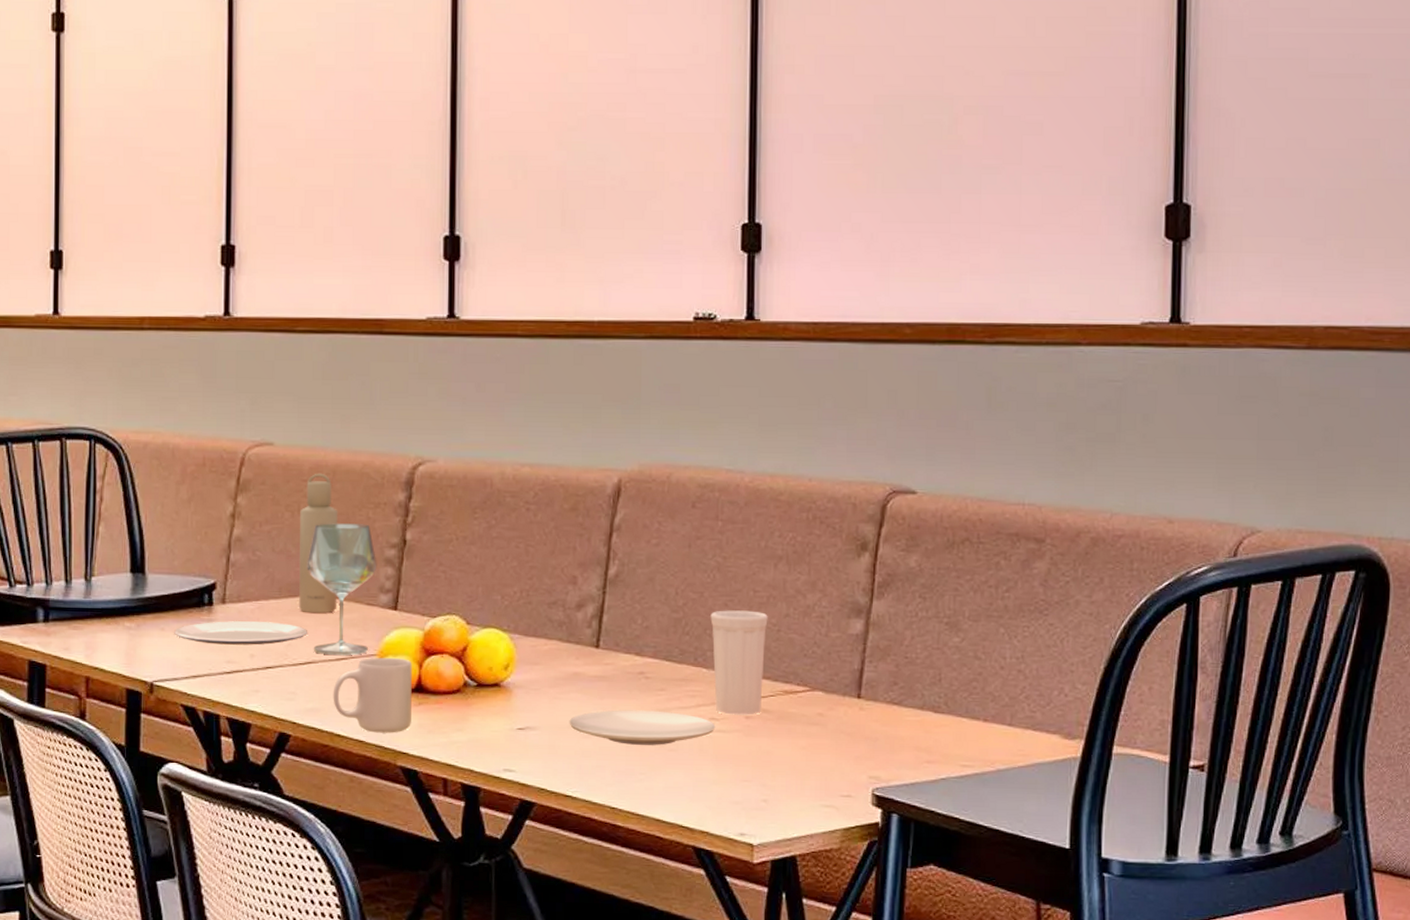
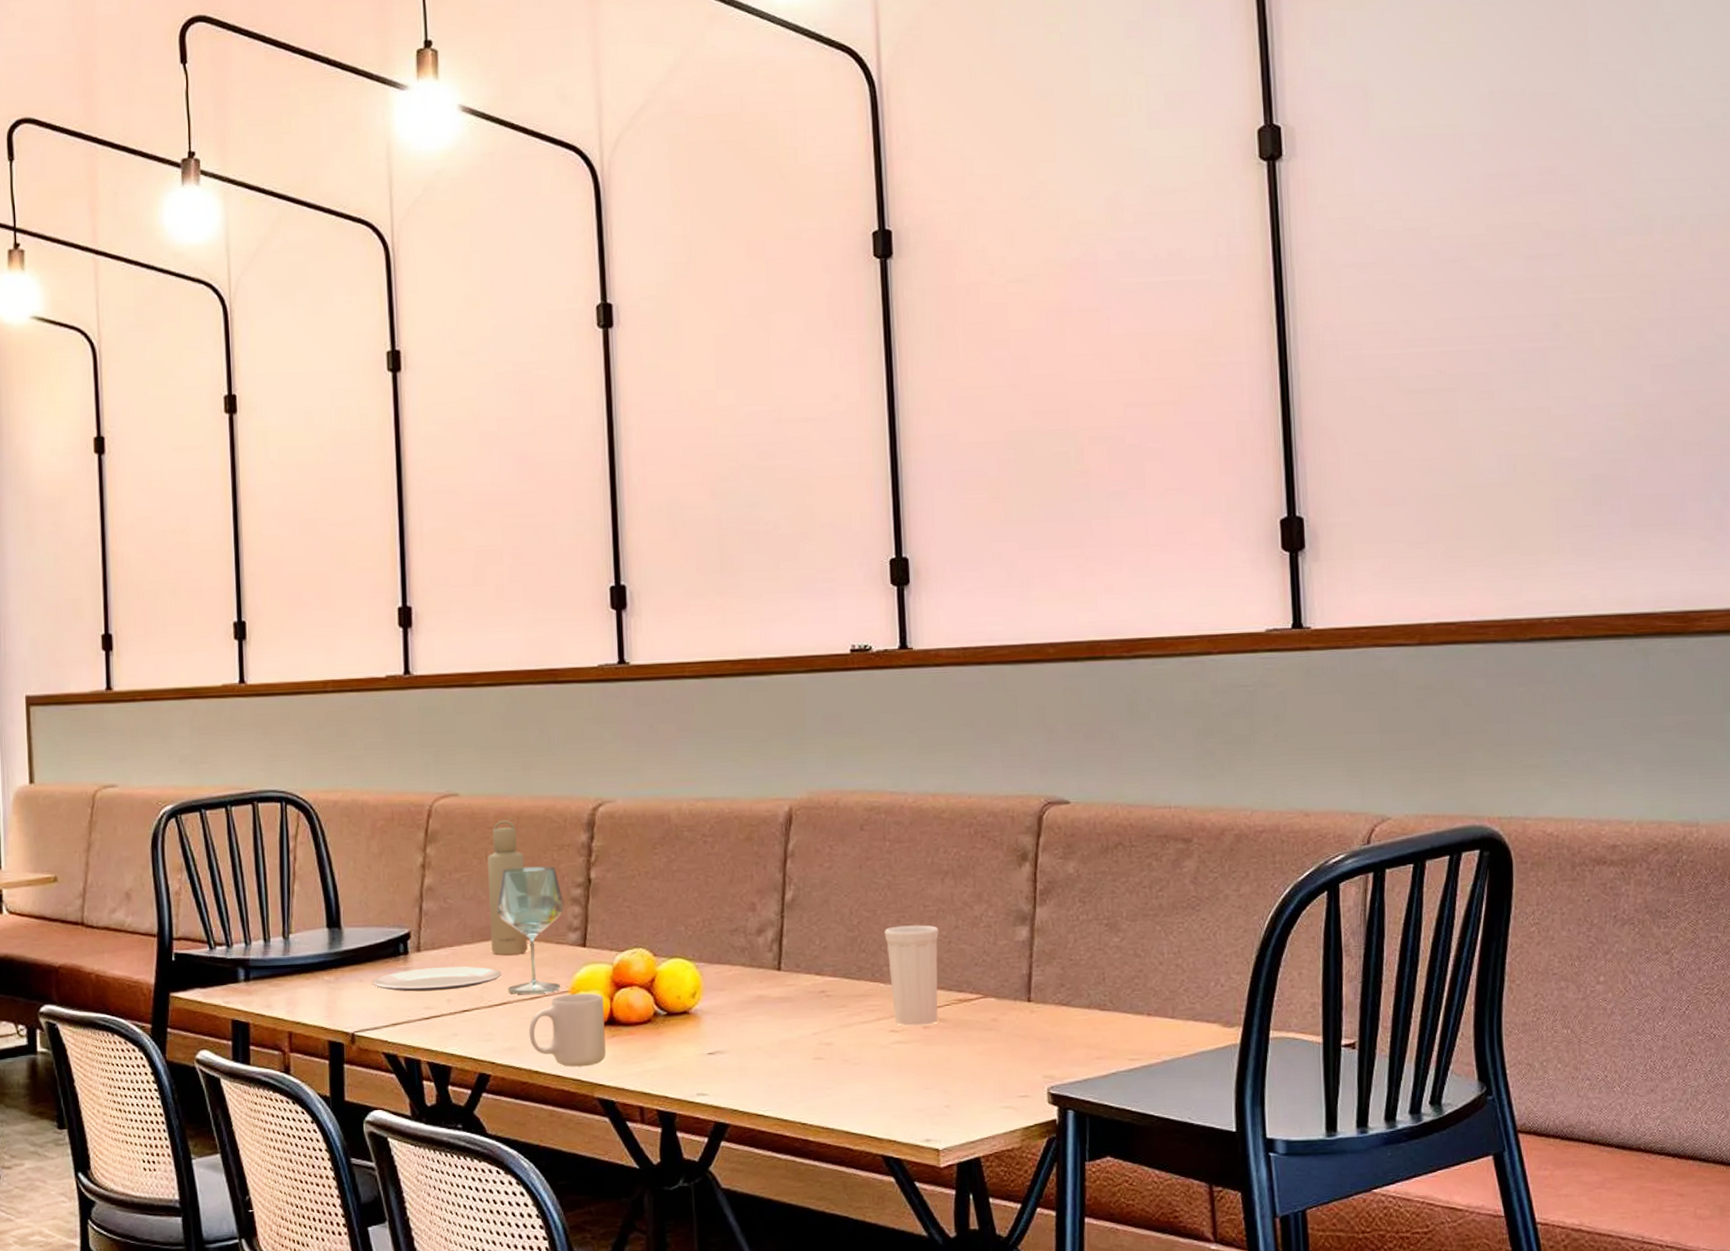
plate: present [569,710,716,745] -> none [756,1027,896,1062]

